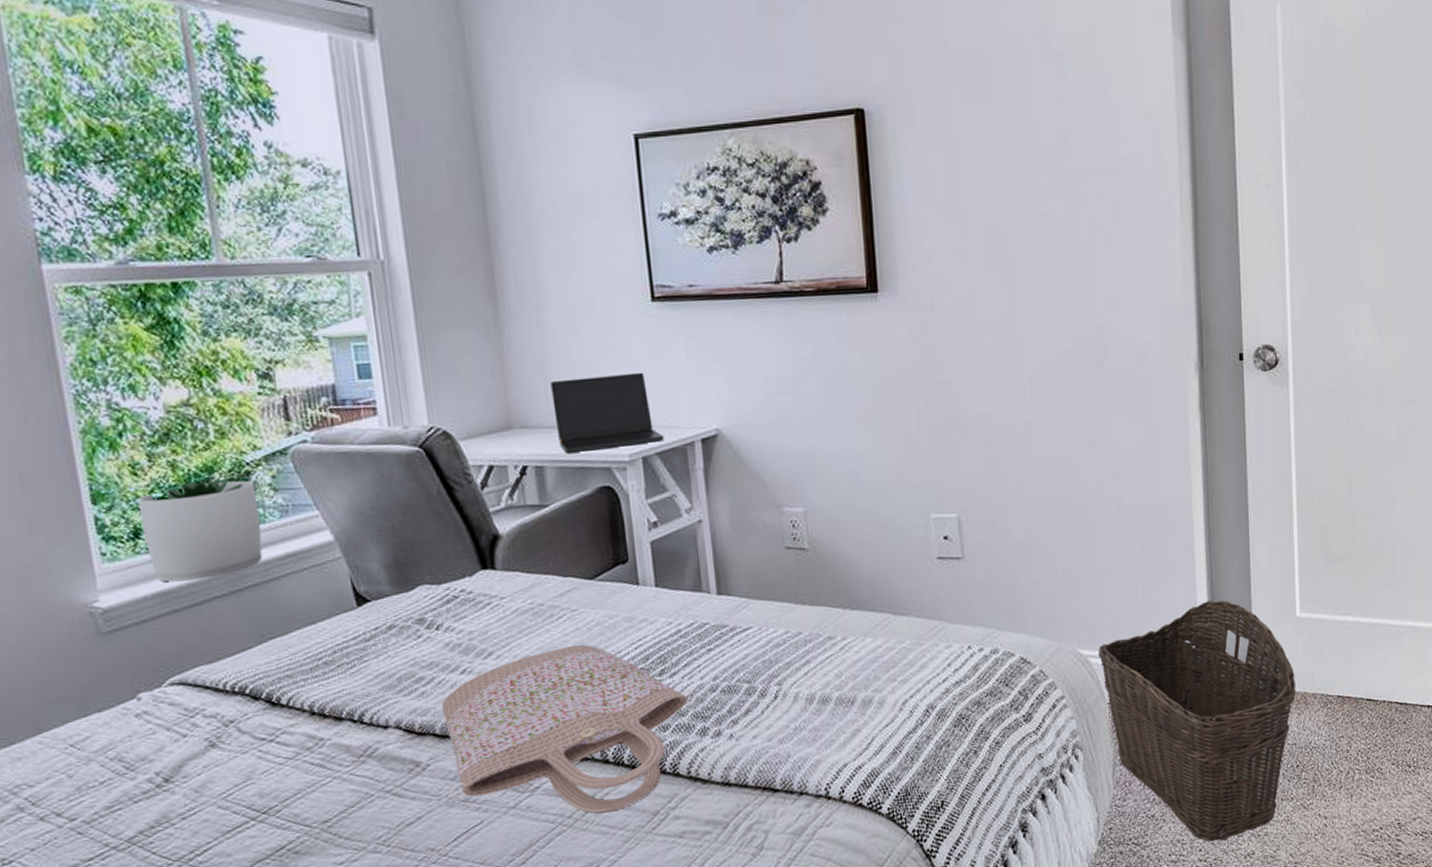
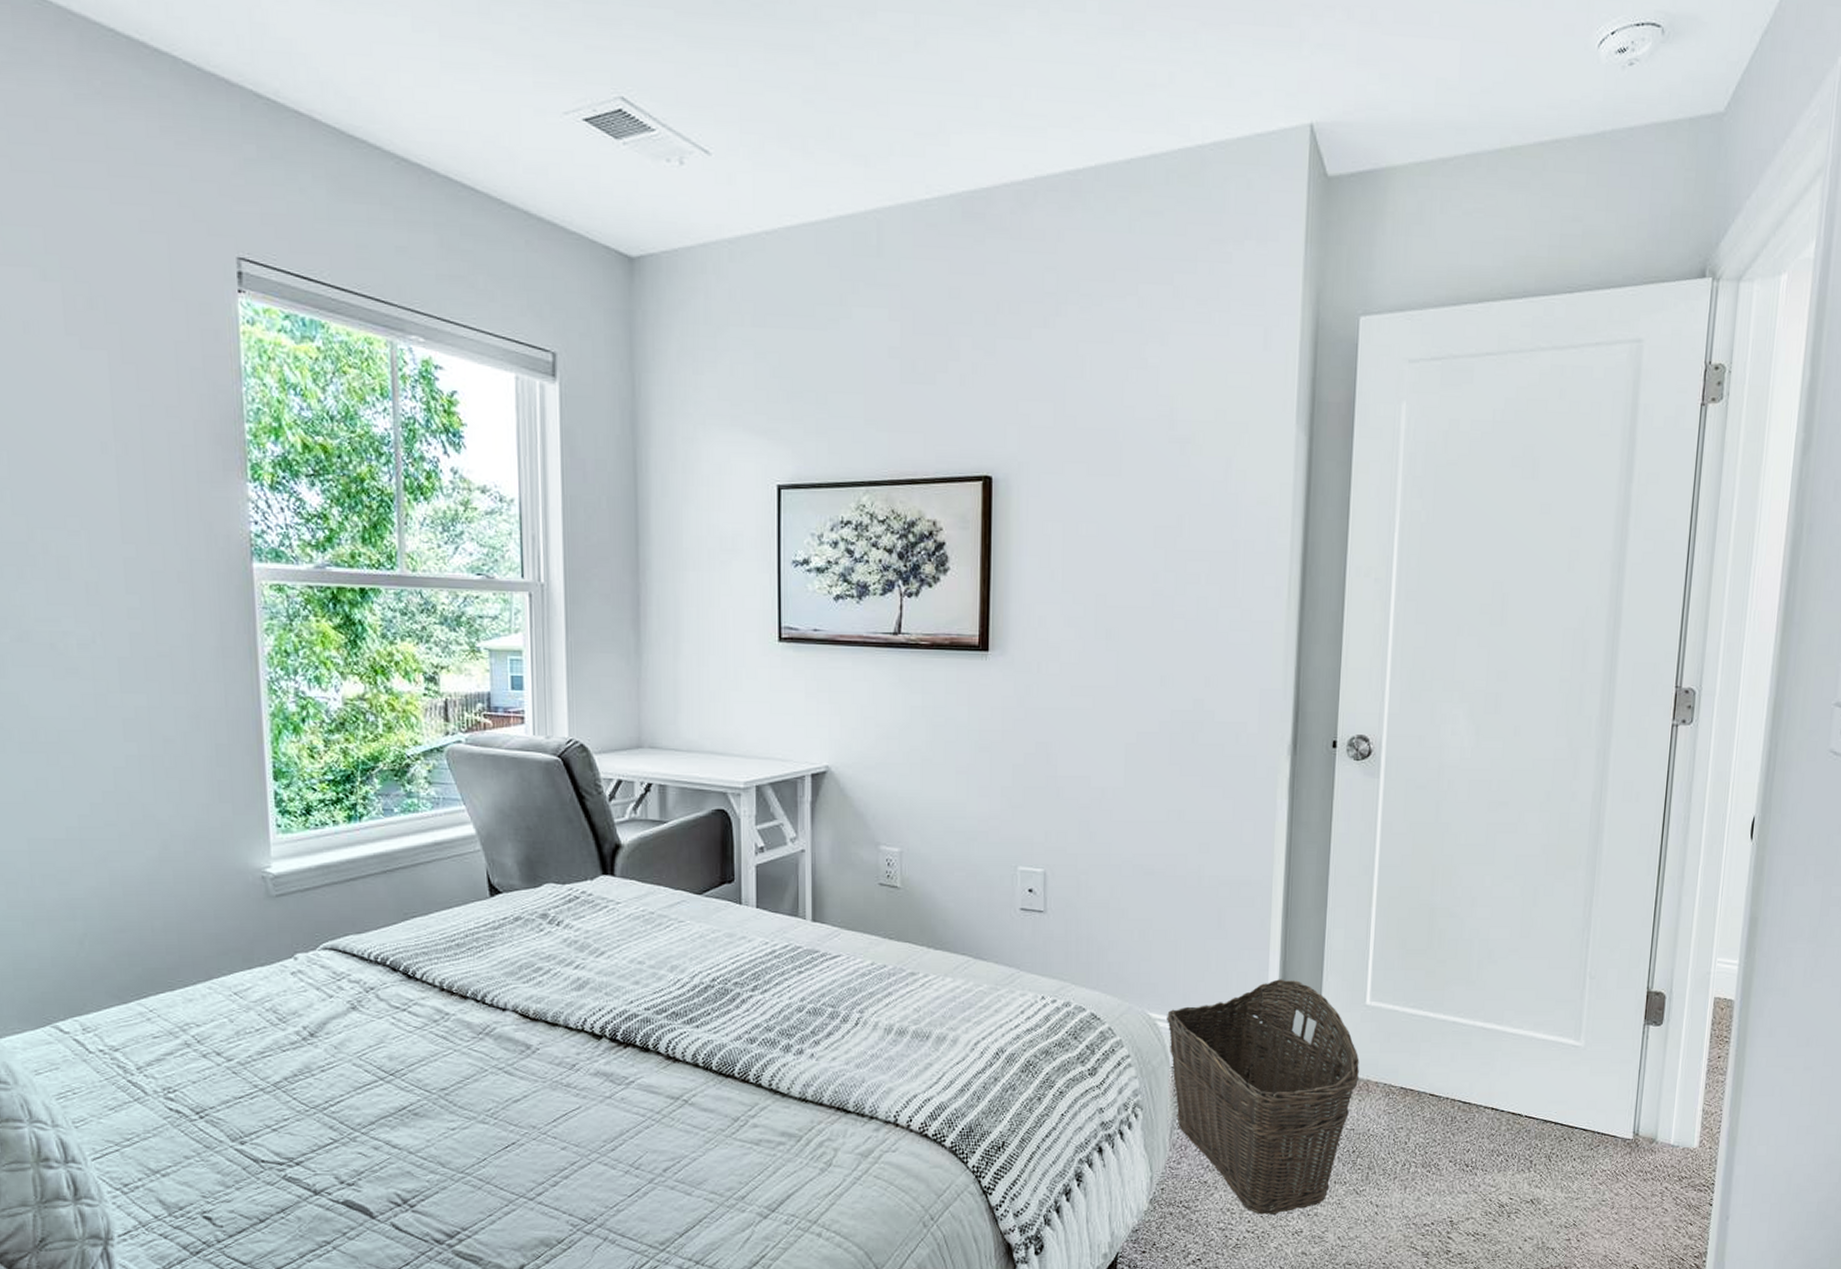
planter: present [138,479,263,583] -> none [313,767,415,857]
shopping bag: present [441,644,697,813] -> none [554,953,784,1113]
laptop: present [550,372,664,453] -> none [680,706,777,775]

